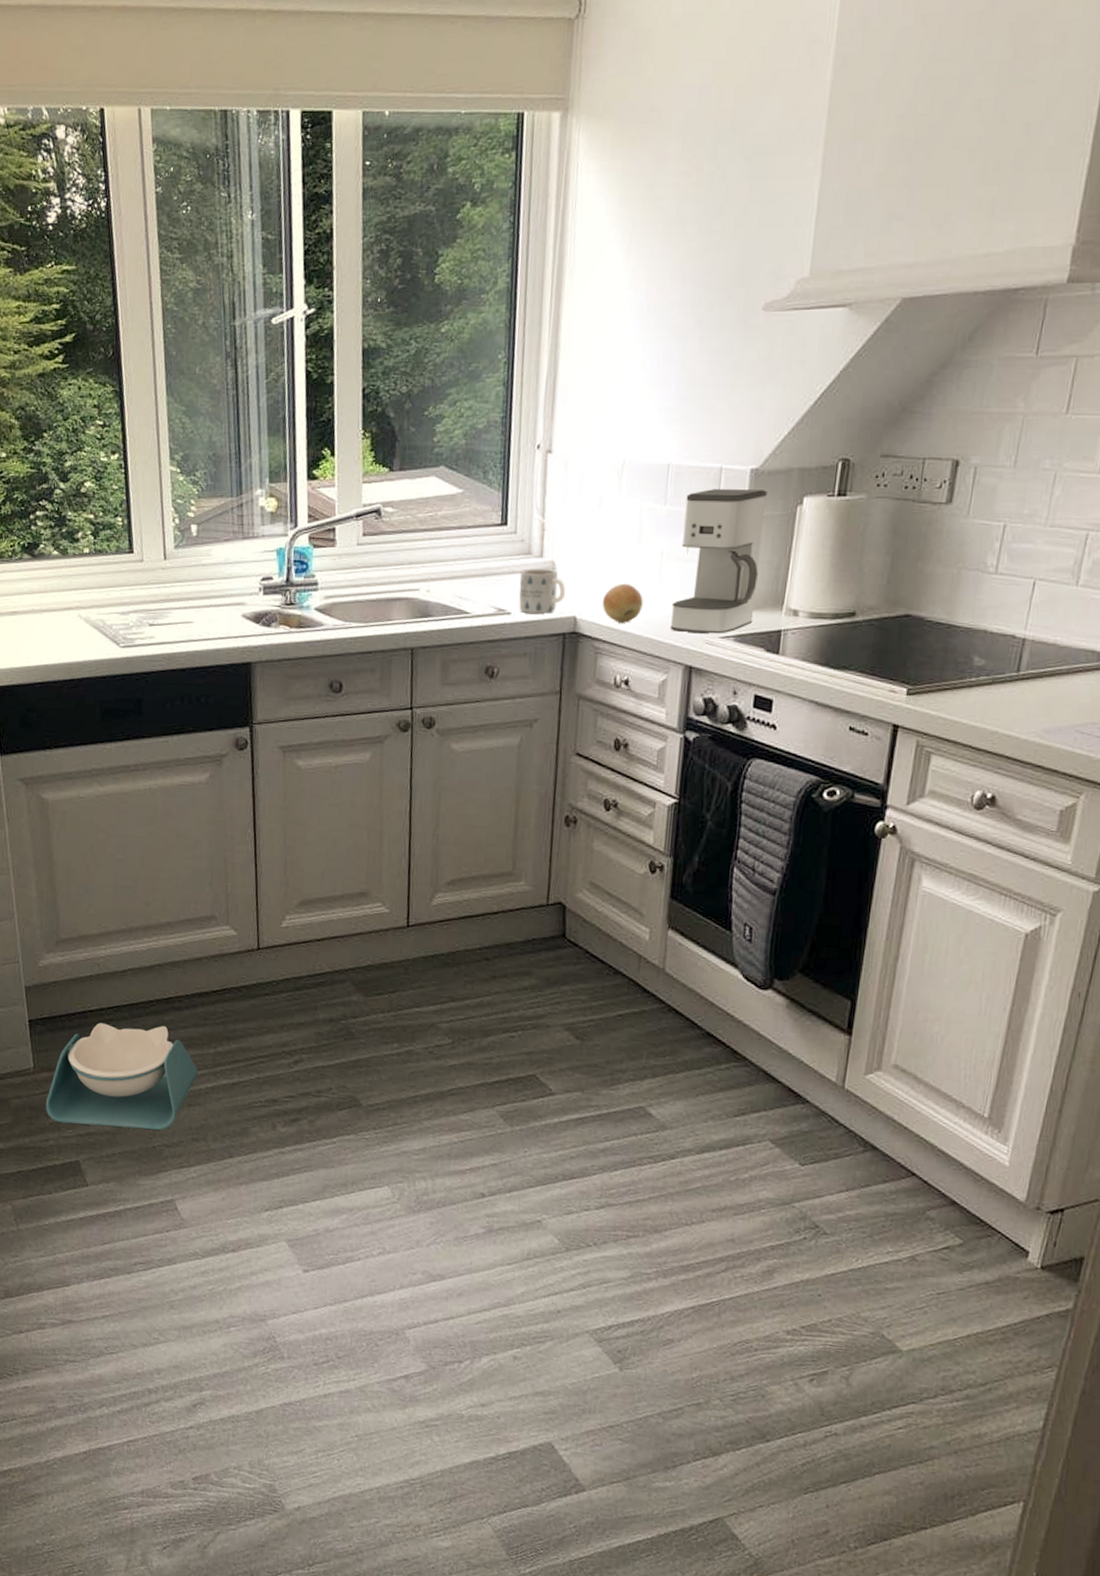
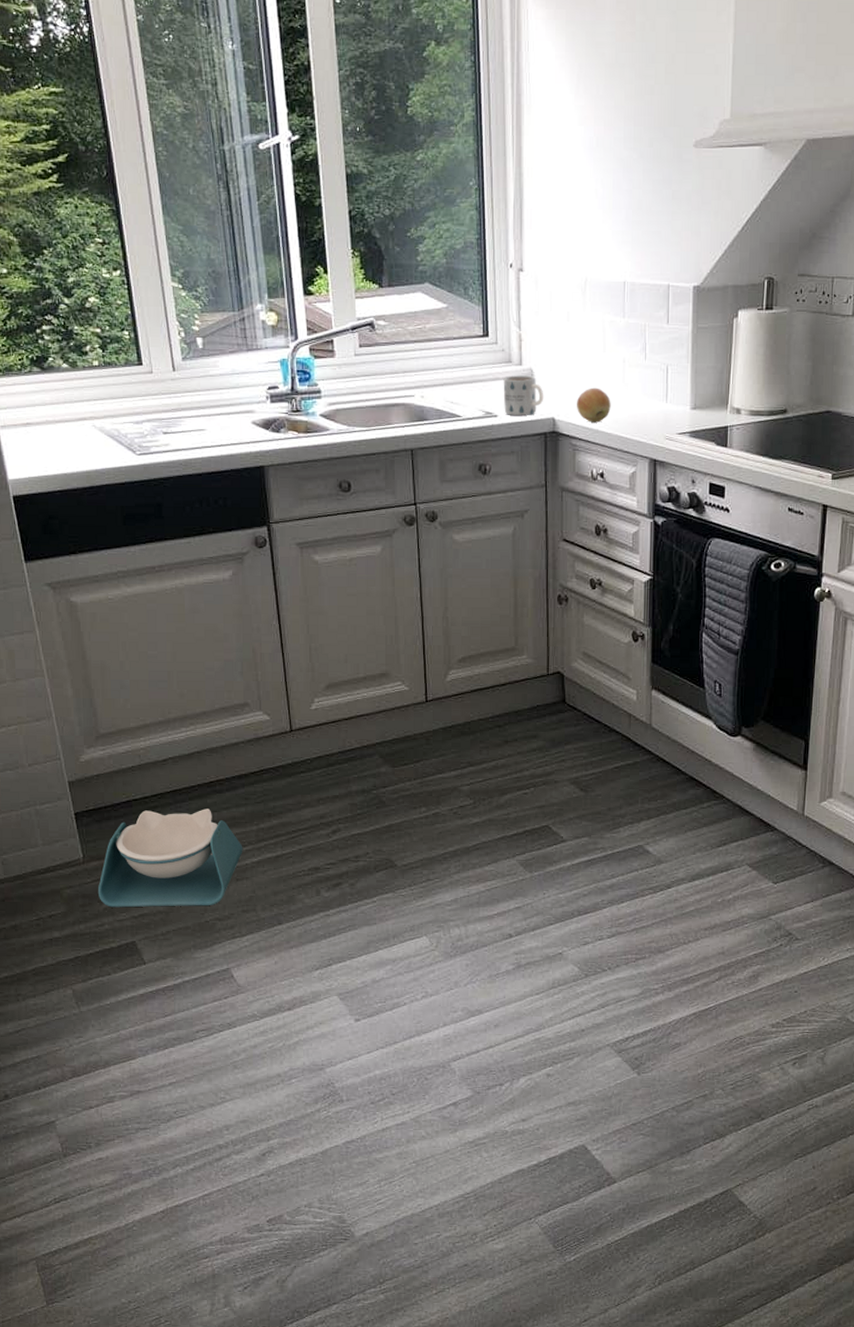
coffee maker: present [669,489,768,634] -> none [635,304,708,431]

